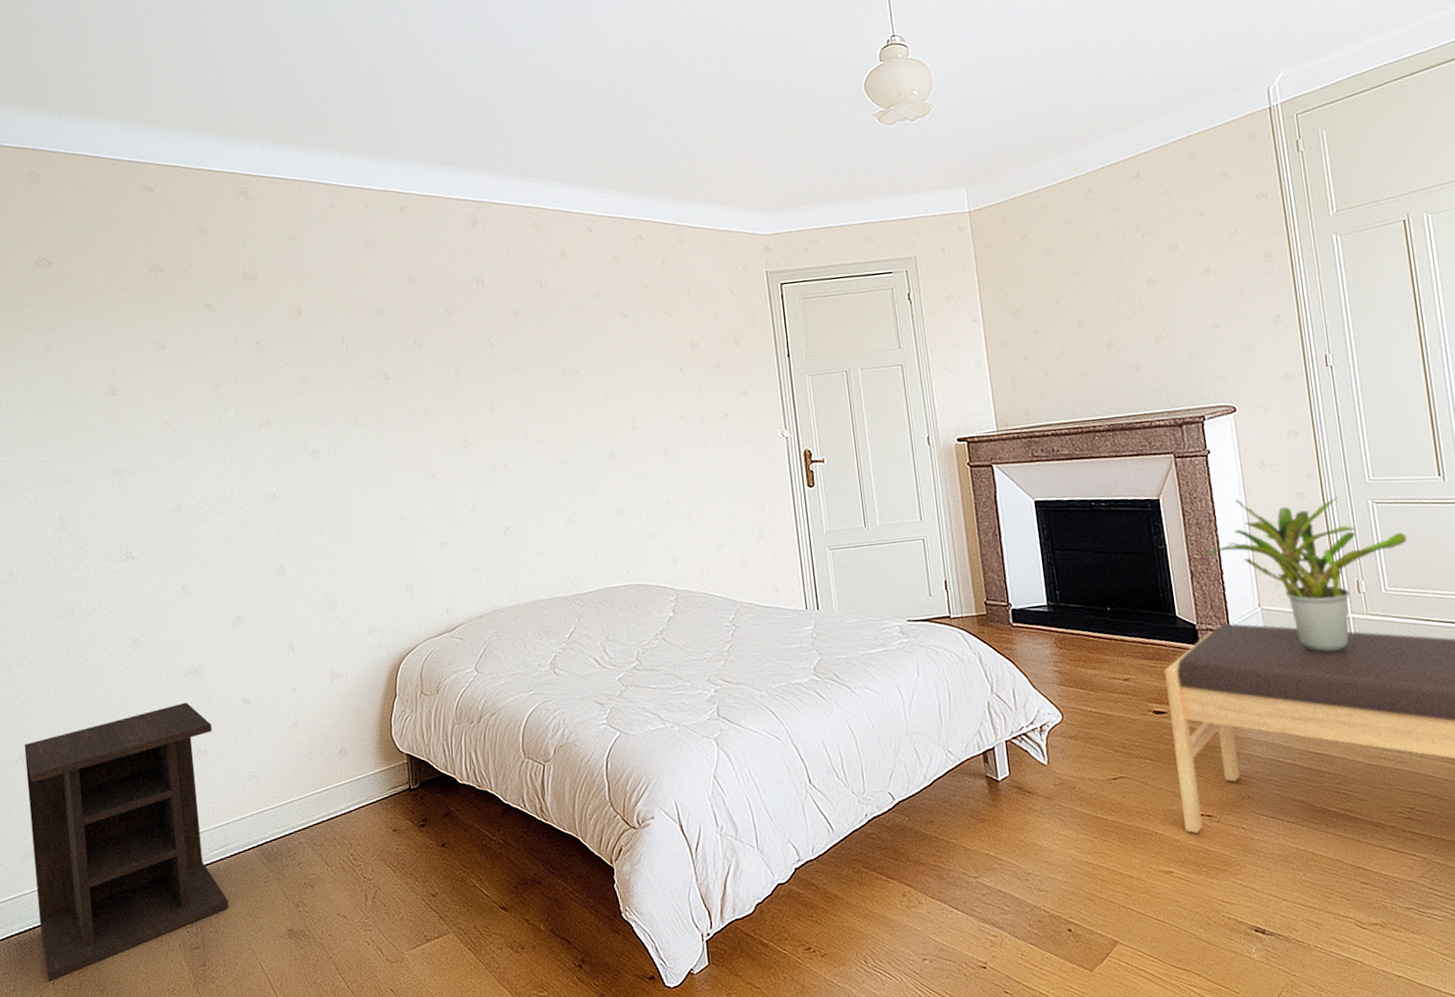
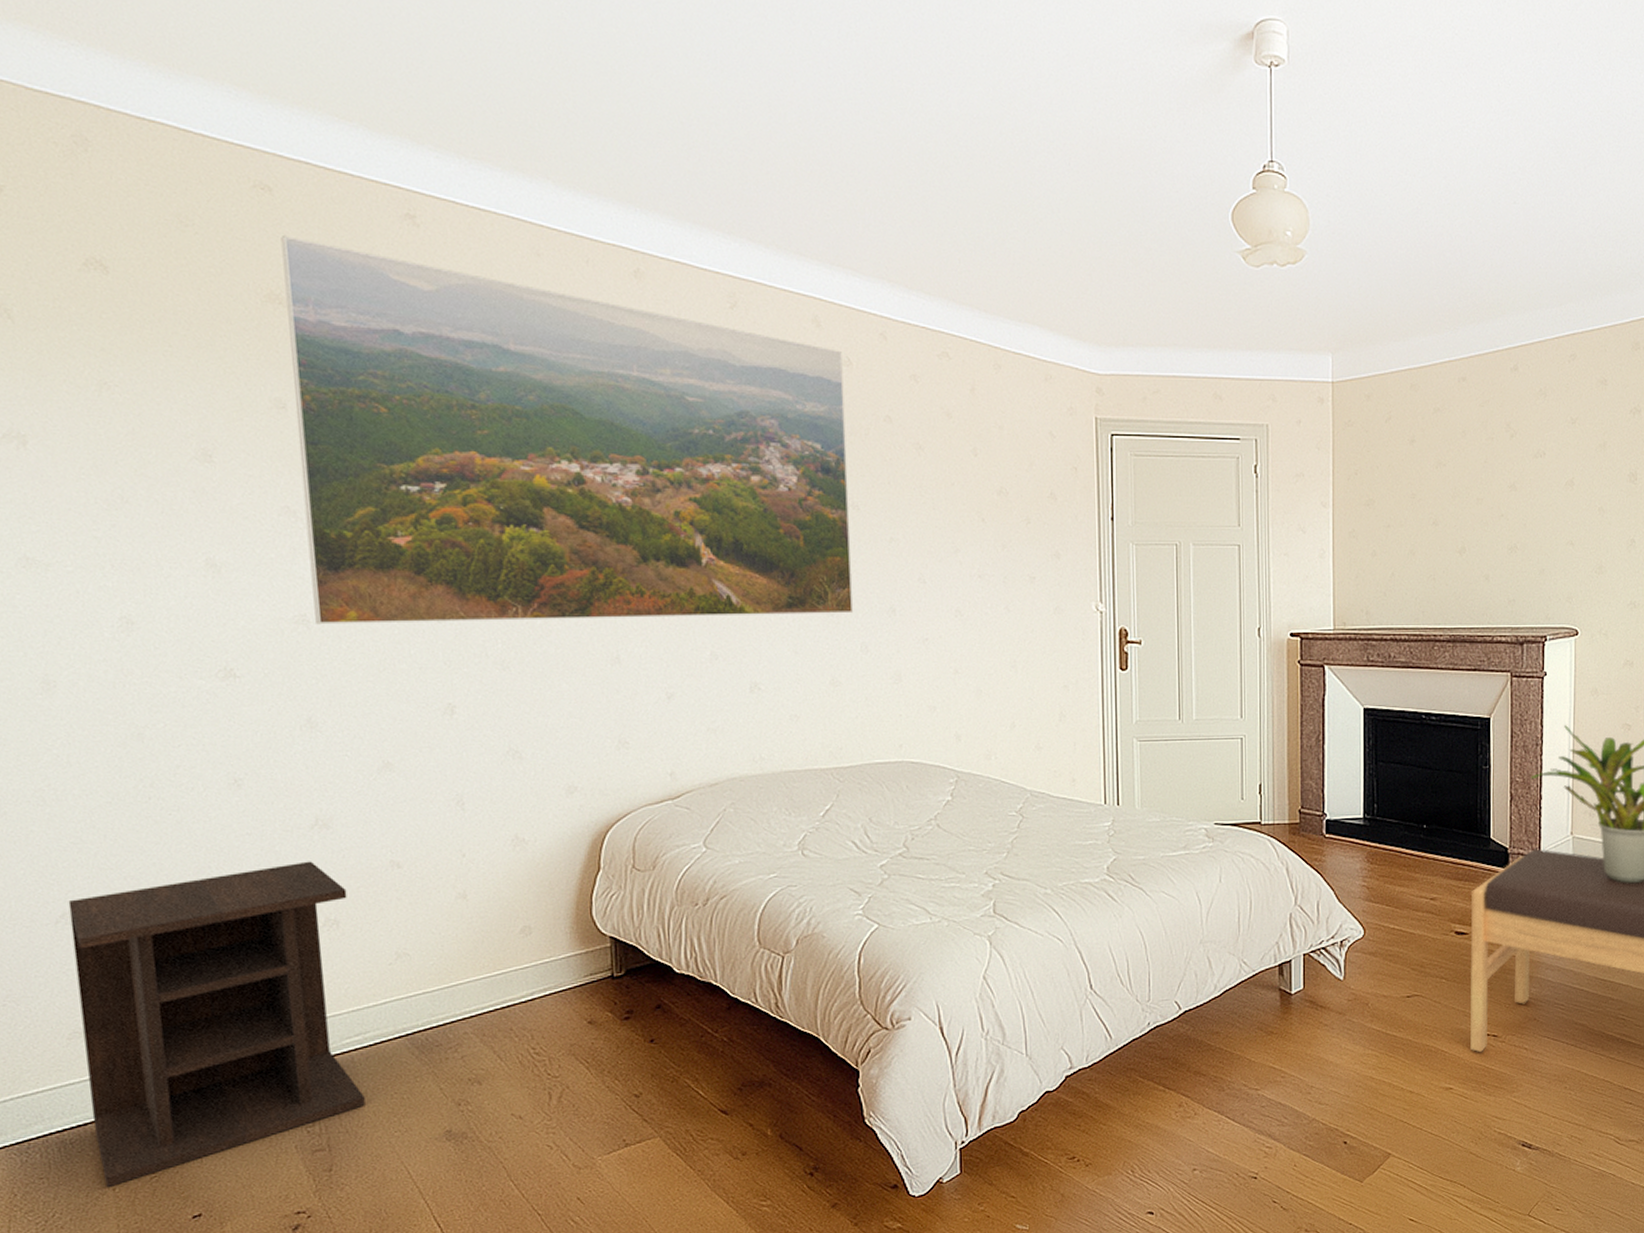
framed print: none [159,221,582,512] -> present [281,236,854,625]

